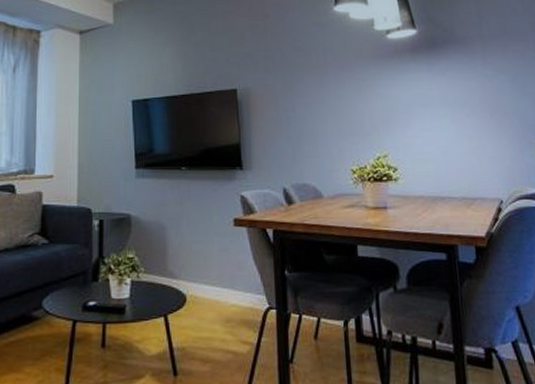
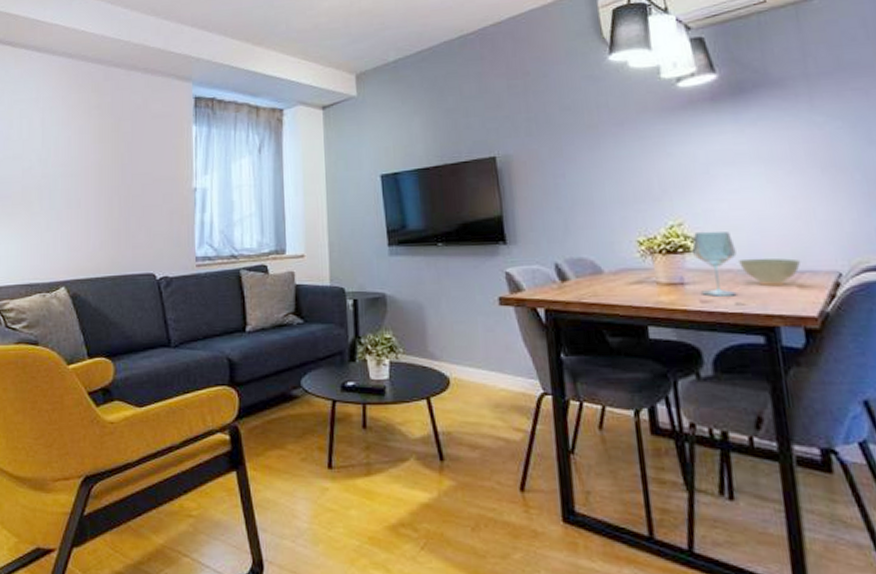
wine glass: none [394,162,427,219] -> present [692,231,737,297]
bowl: none [429,186,474,210] -> present [739,258,801,285]

